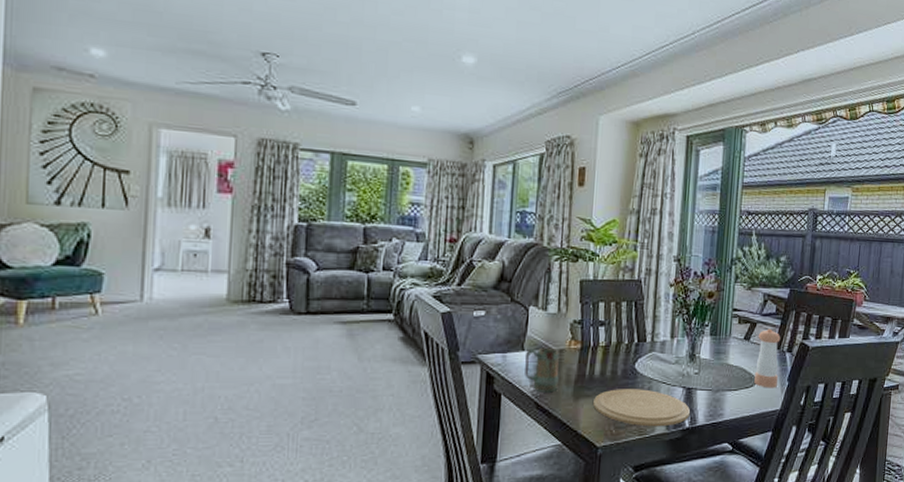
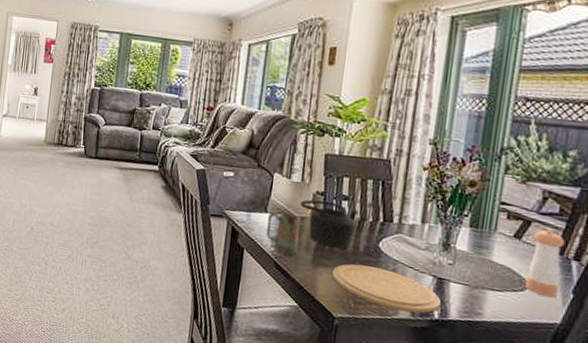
teapot: none [557,329,615,378] -> present [300,199,358,250]

